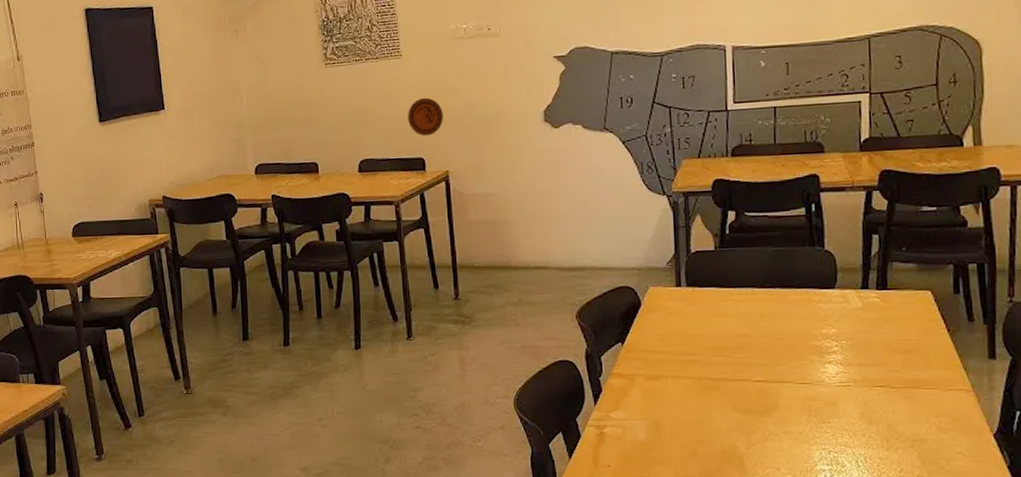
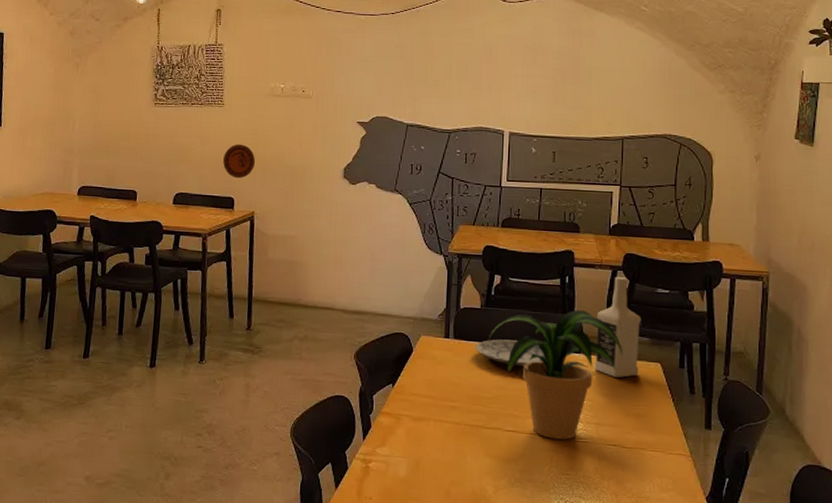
plate: none [711,281,793,310] -> present [475,339,545,367]
potted plant: none [727,239,886,386] -> present [489,309,623,440]
vodka: none [851,198,906,311] -> present [594,277,641,378]

